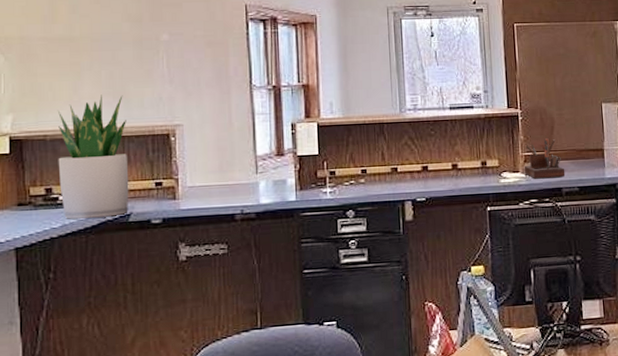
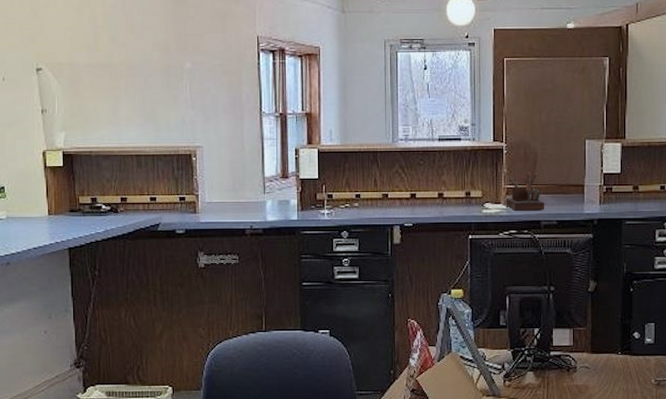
planter: present [58,95,129,219] -> none [101,117,158,226]

